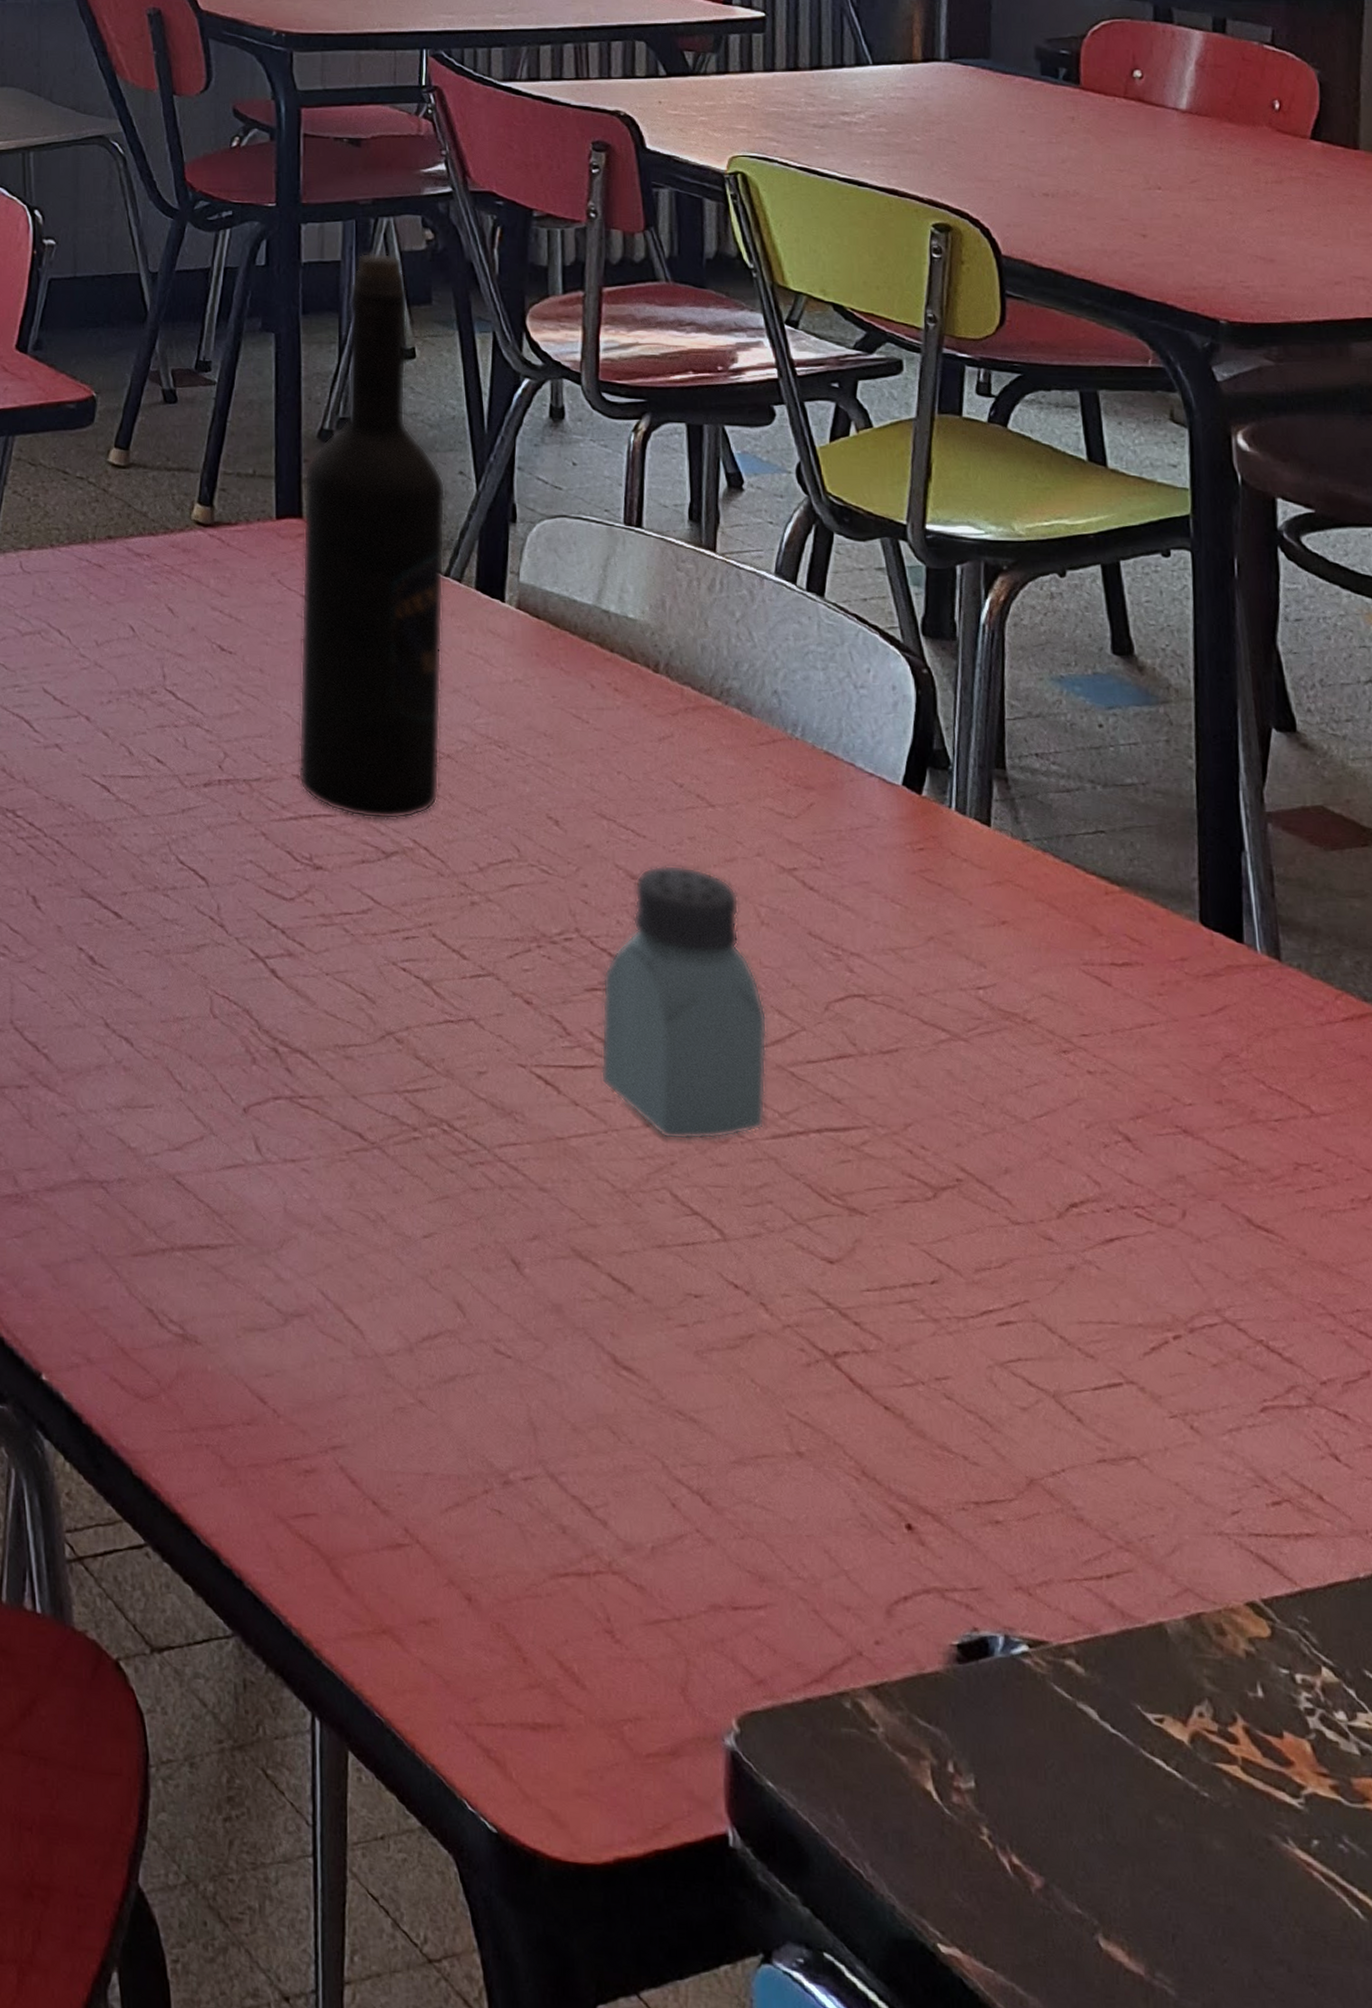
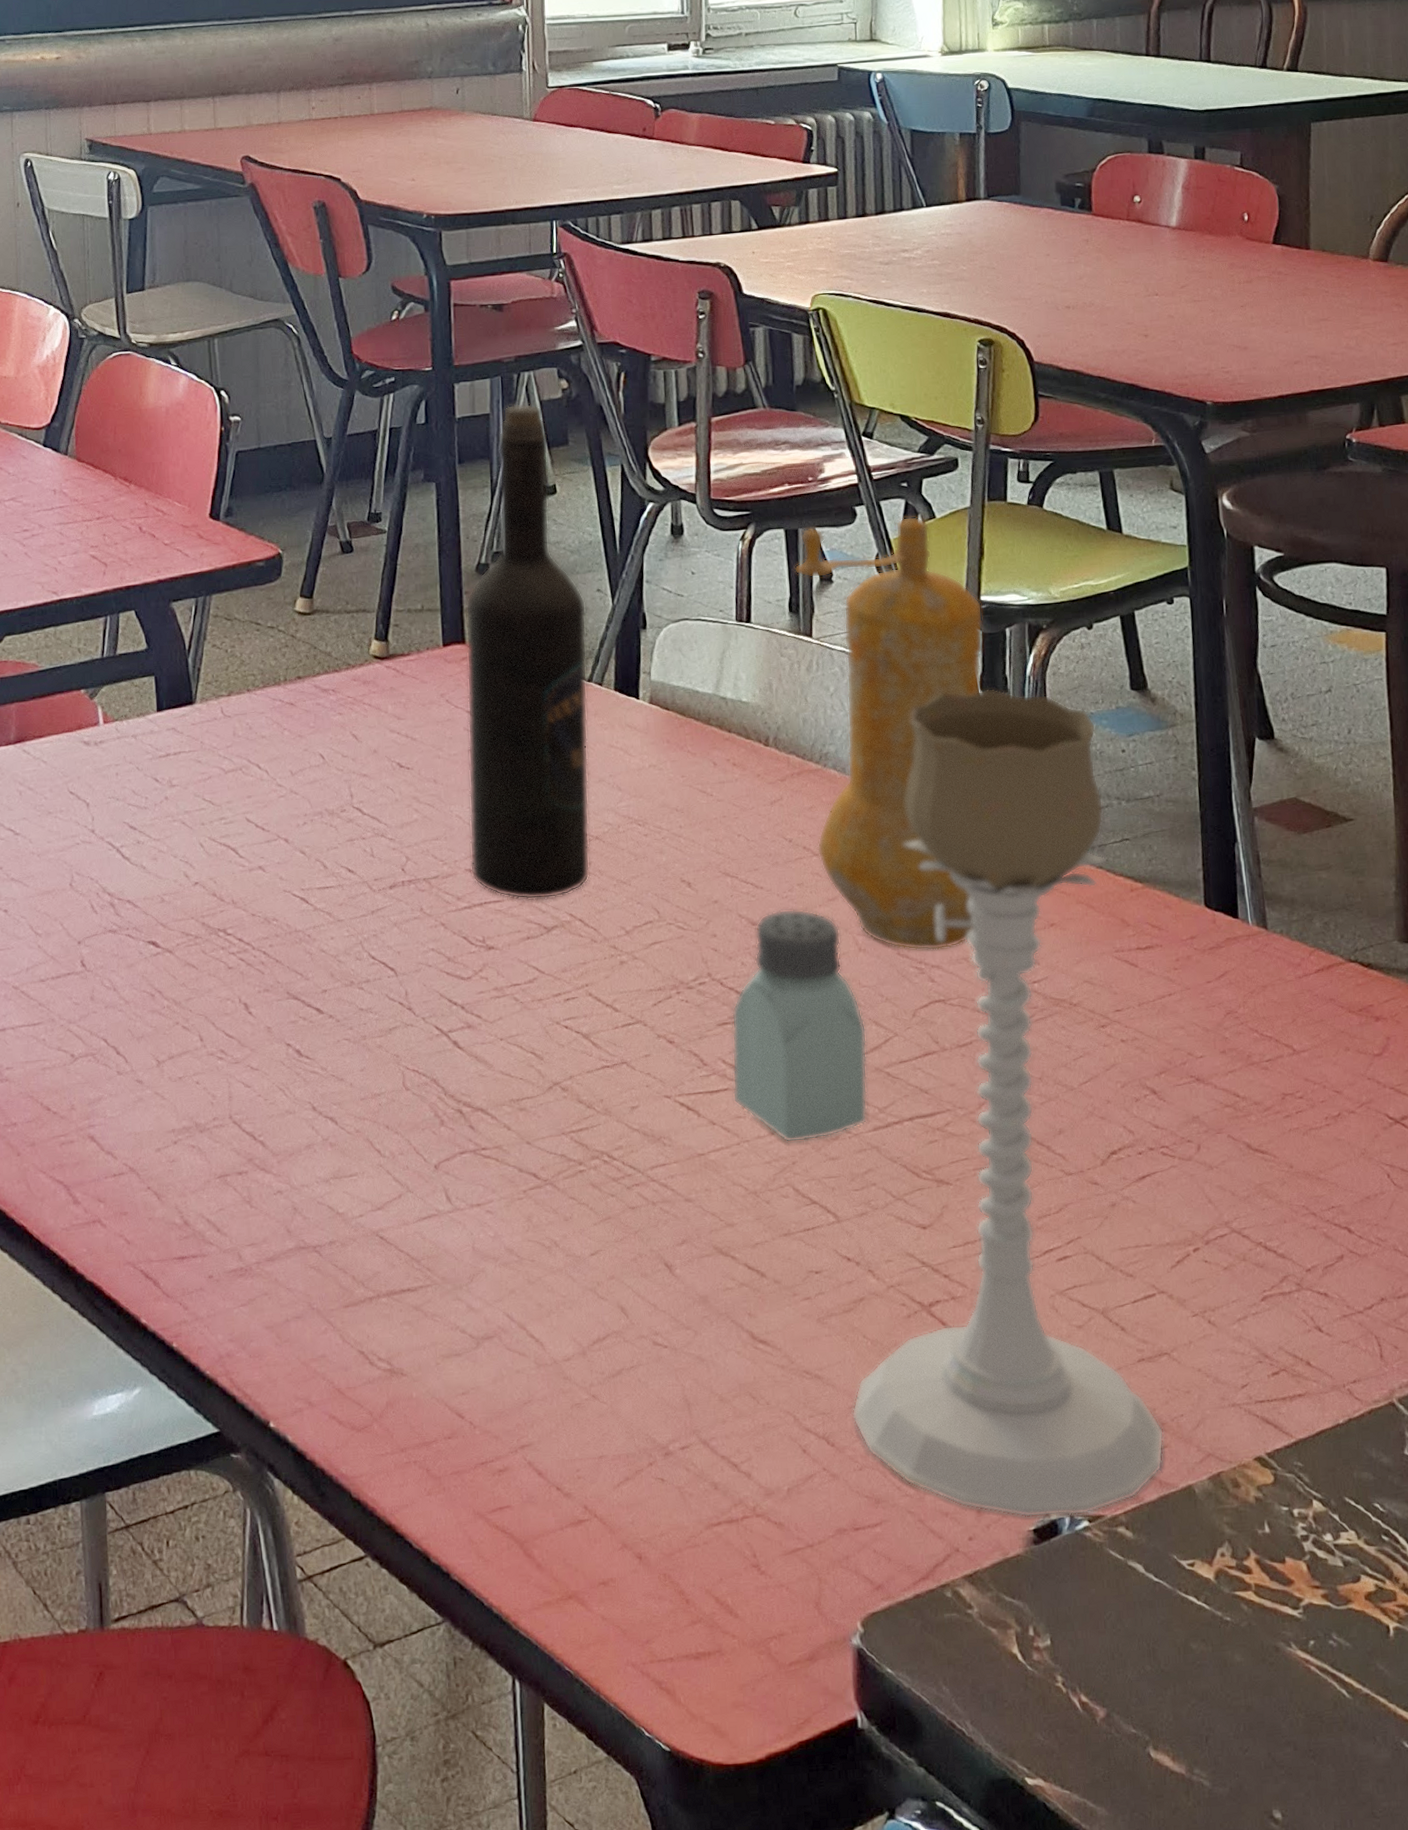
pepper mill: none [697,422,928,936] -> present [794,516,983,951]
candle holder: none [734,633,1129,1638] -> present [852,688,1165,1518]

